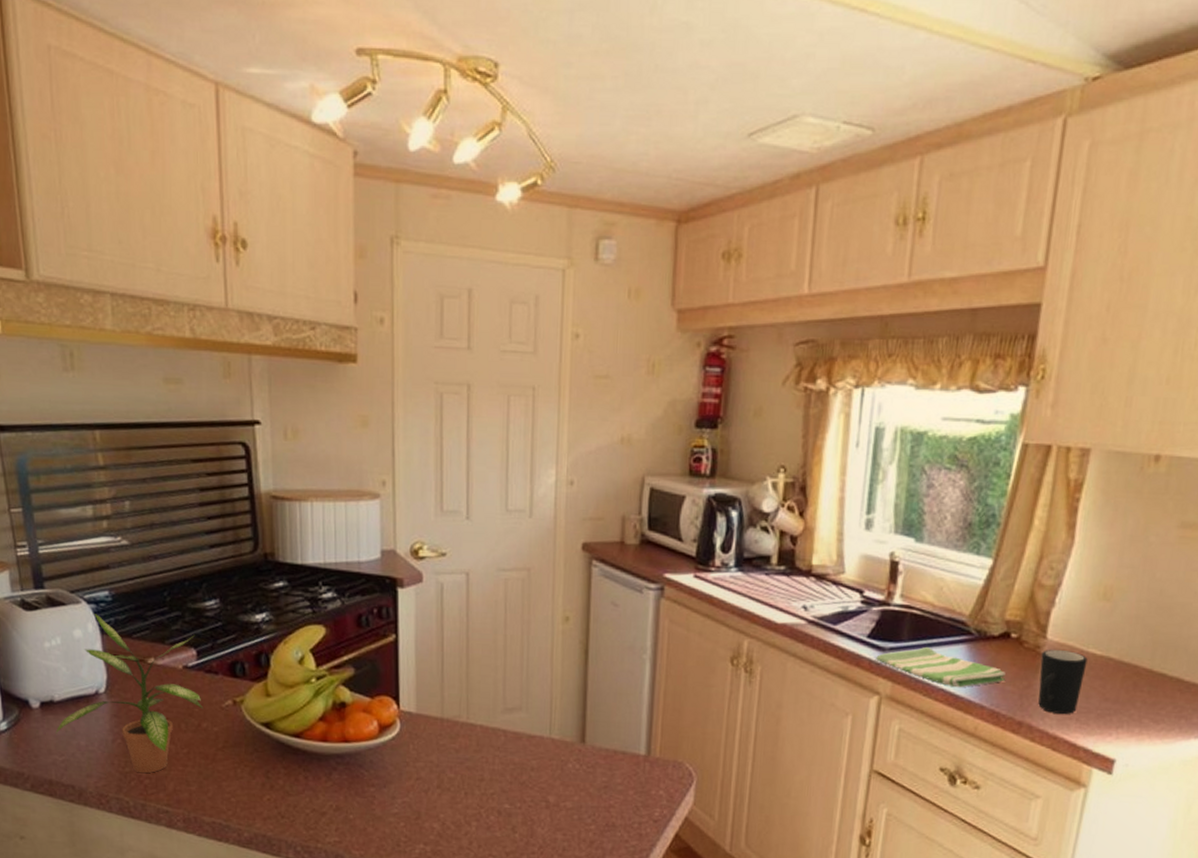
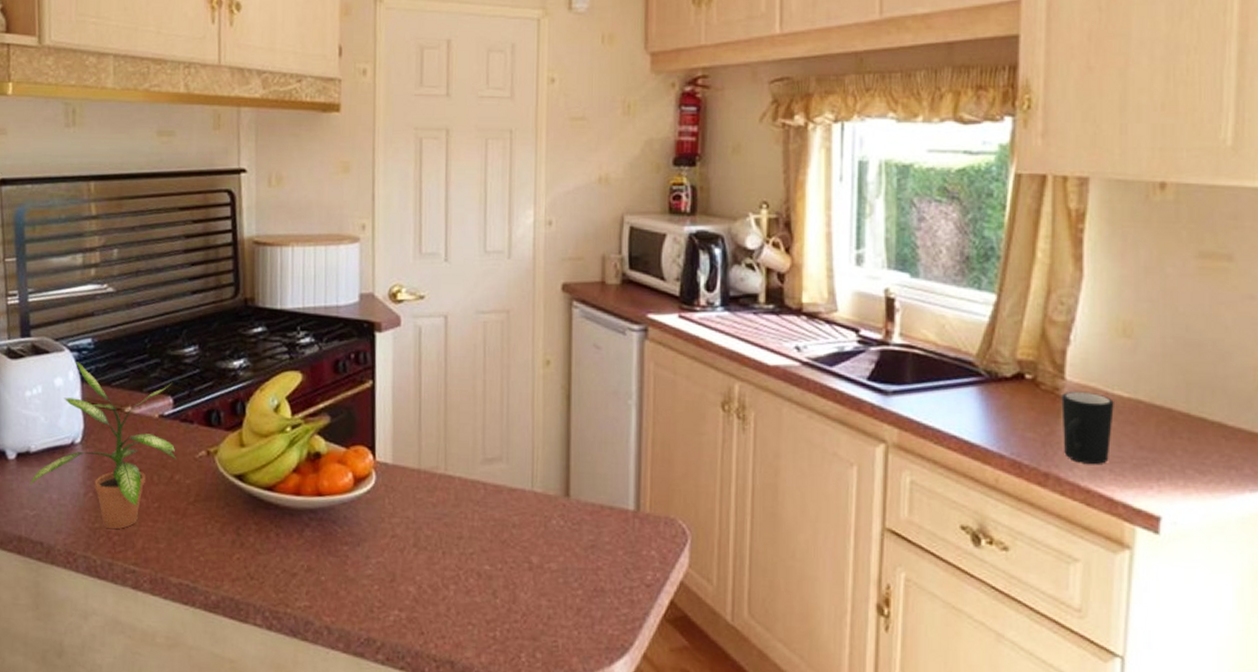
dish towel: present [876,646,1006,688] -> none [879,389,1025,435]

